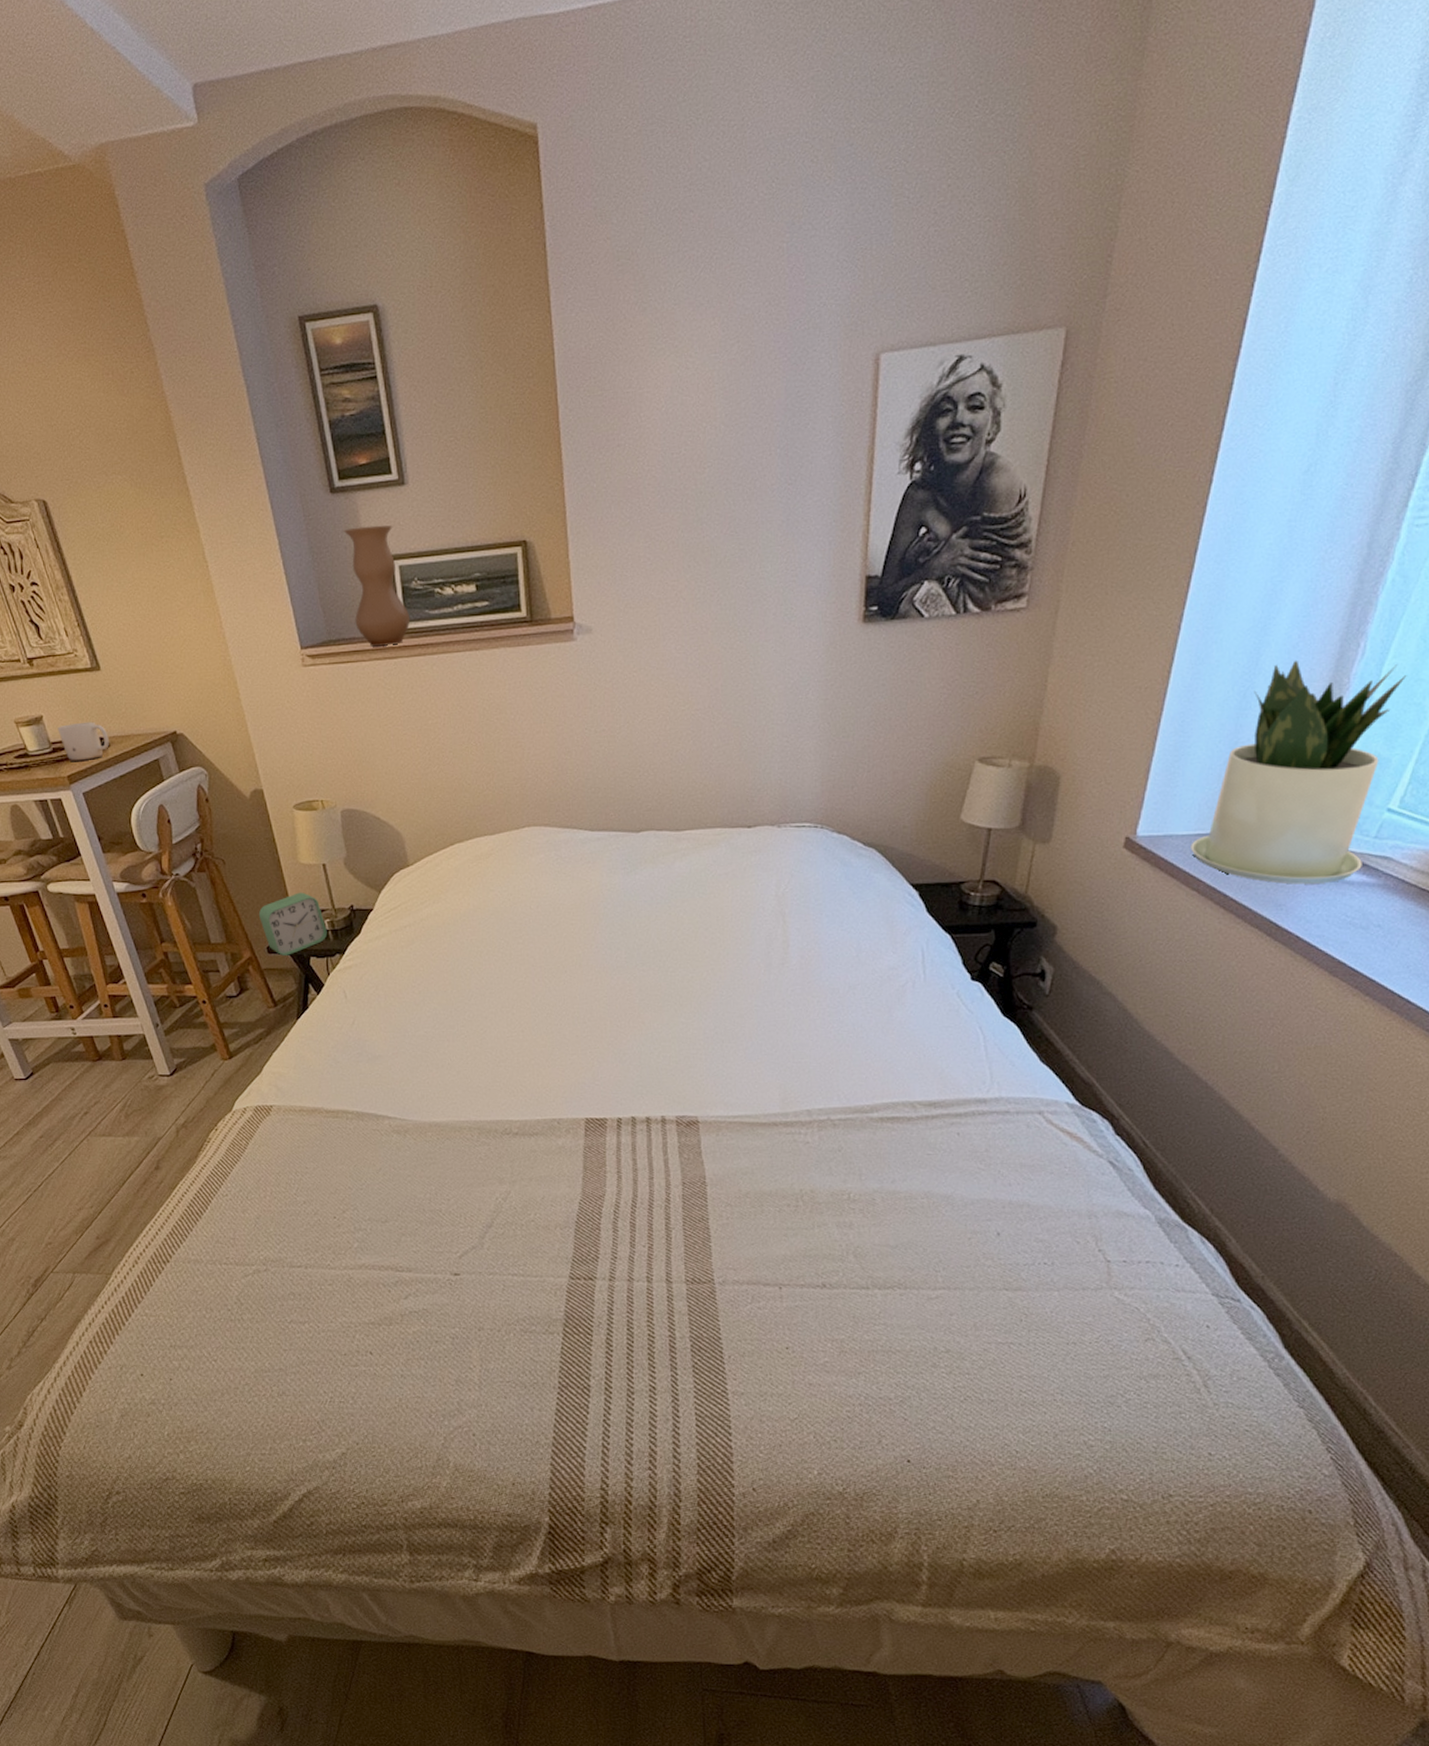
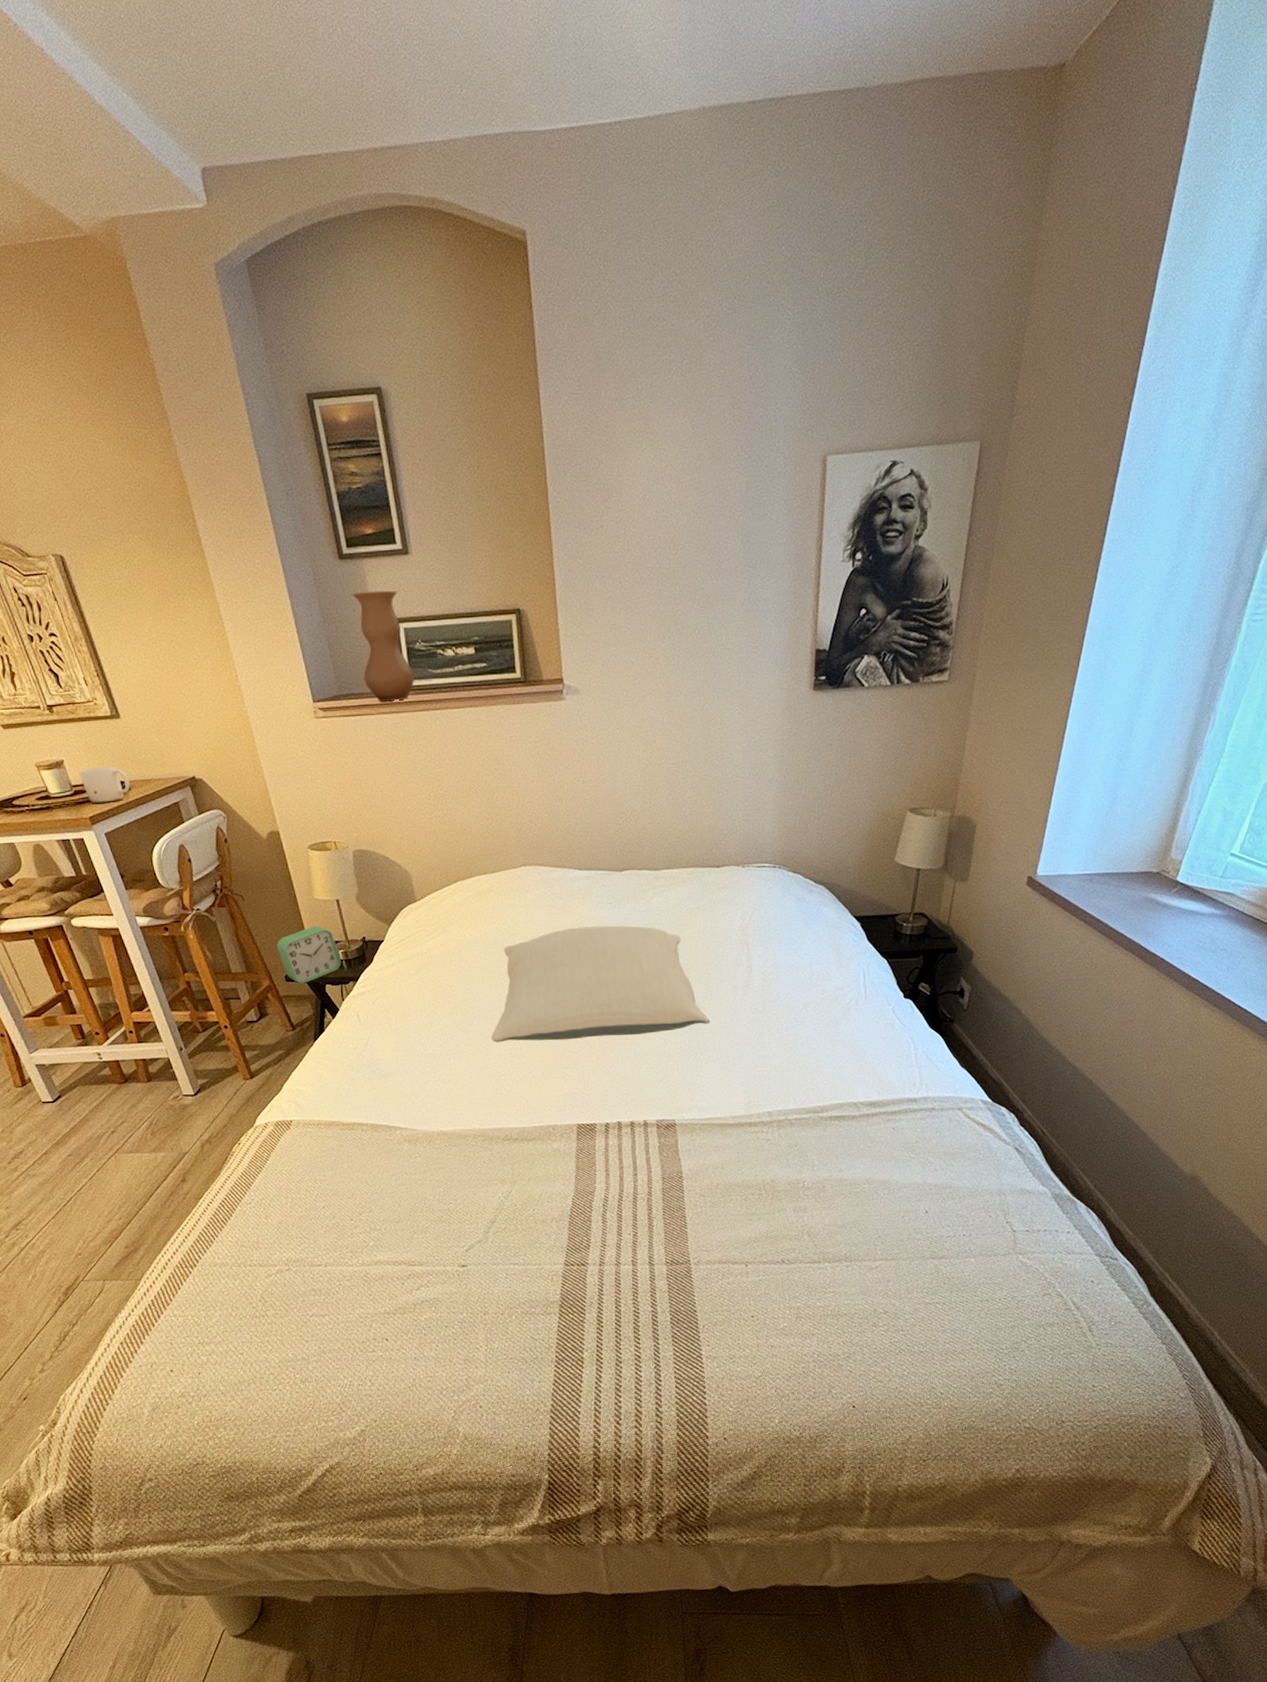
pillow: none [489,893,740,1024] -> present [491,925,710,1043]
planter: present [1190,660,1407,884] -> none [1079,729,1246,916]

